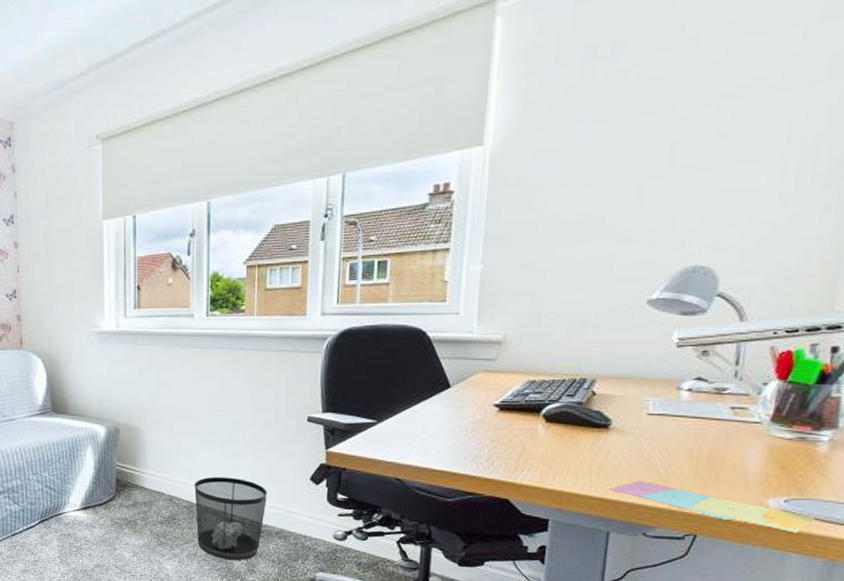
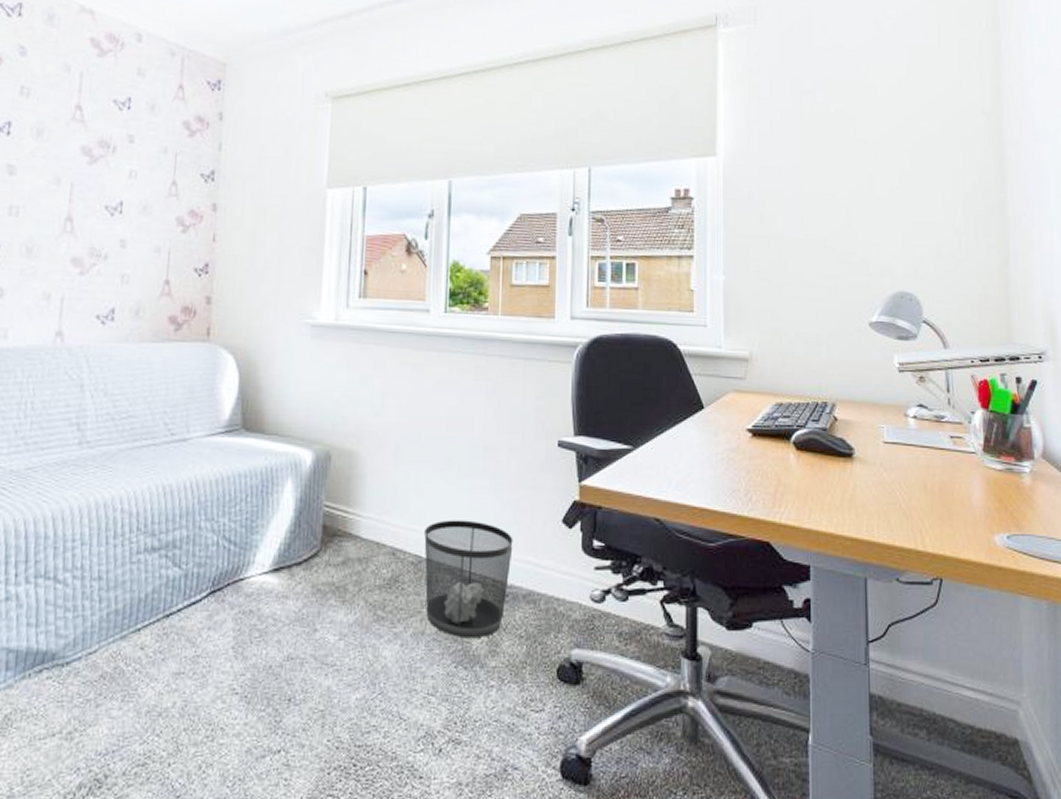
sticky notes: present [609,480,815,533] -> none [861,516,1034,573]

